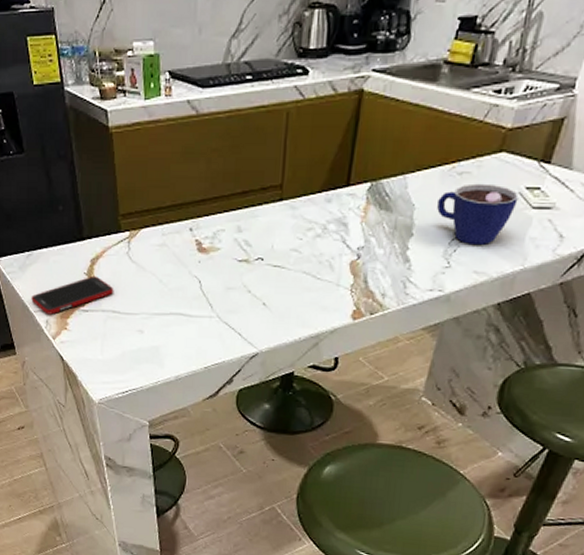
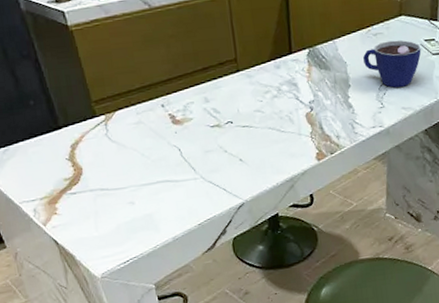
cell phone: present [31,275,114,315] -> none [14,159,99,204]

